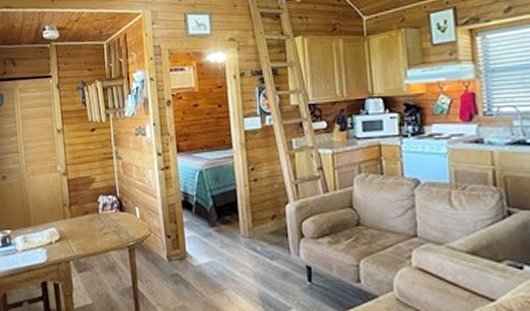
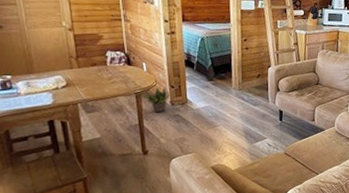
potted plant: none [133,238,167,272] -> present [139,87,170,113]

